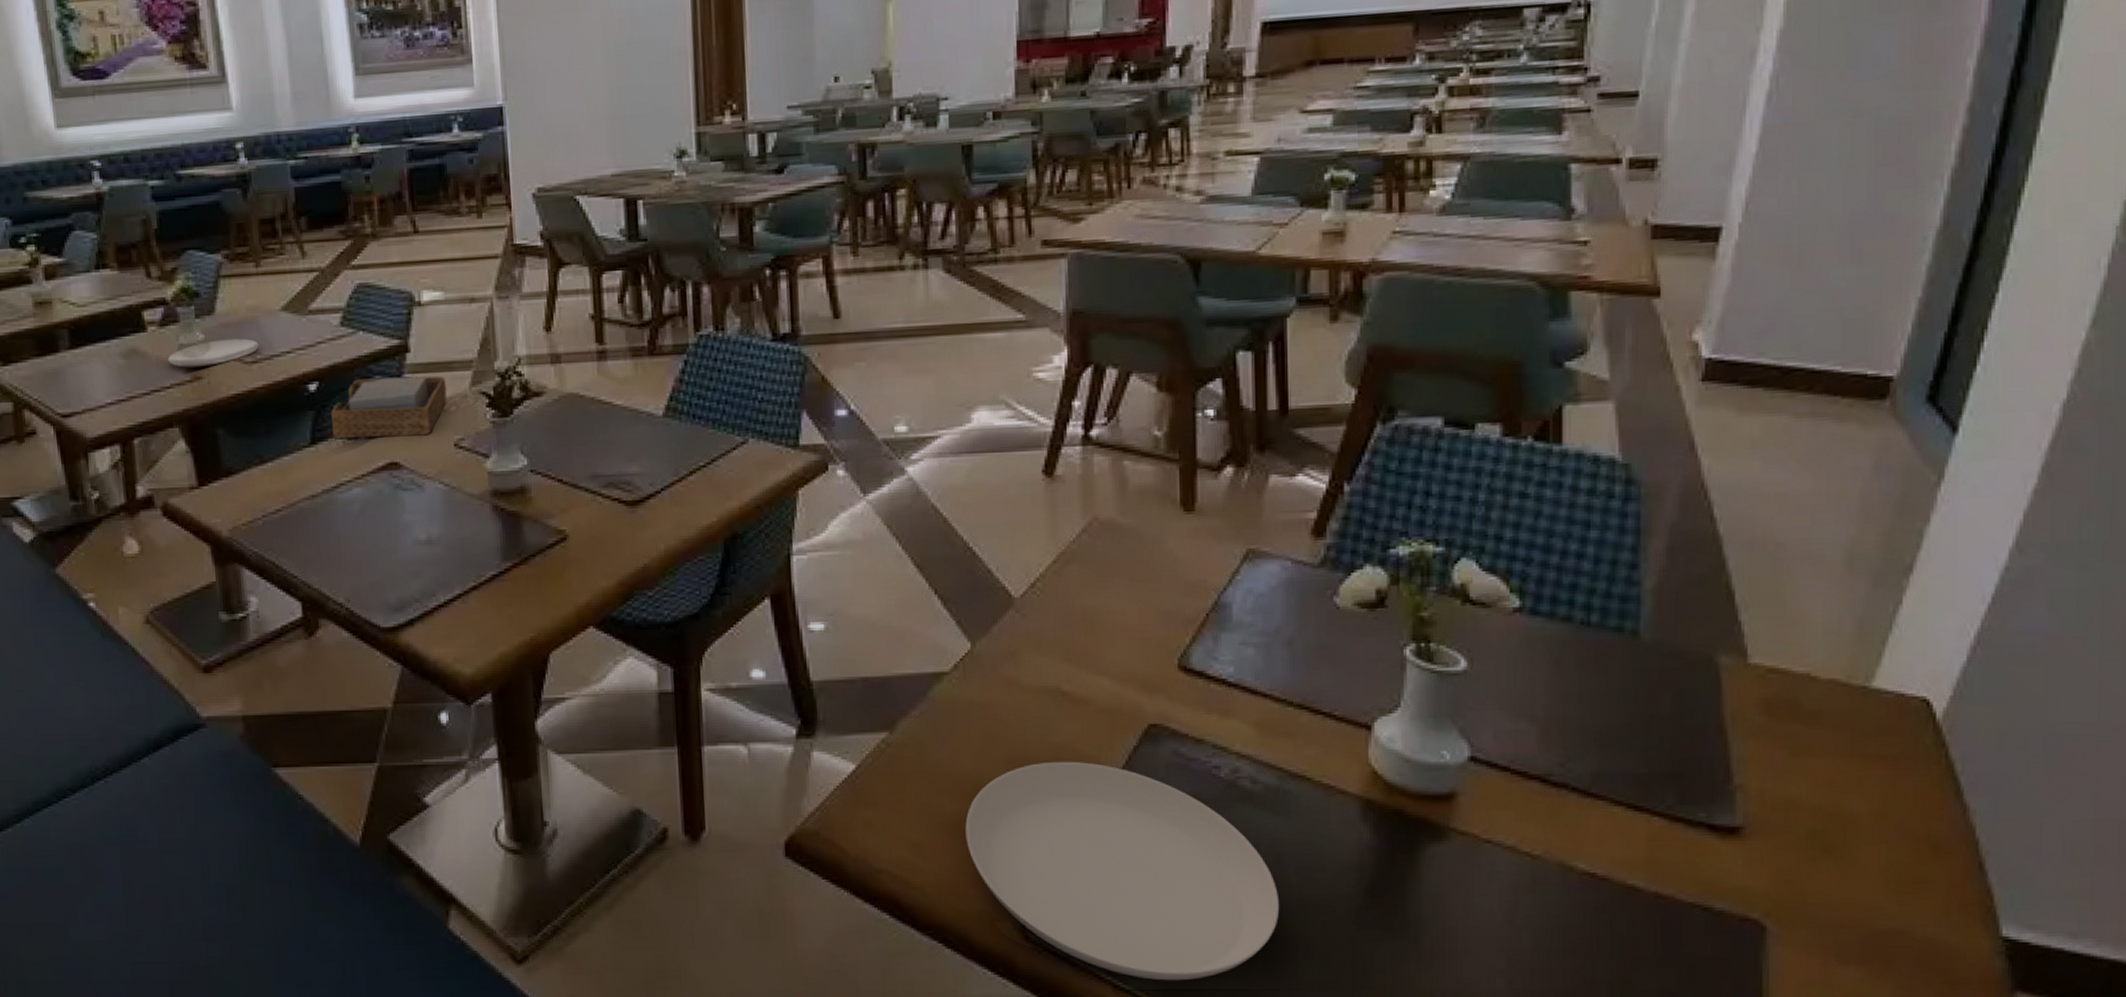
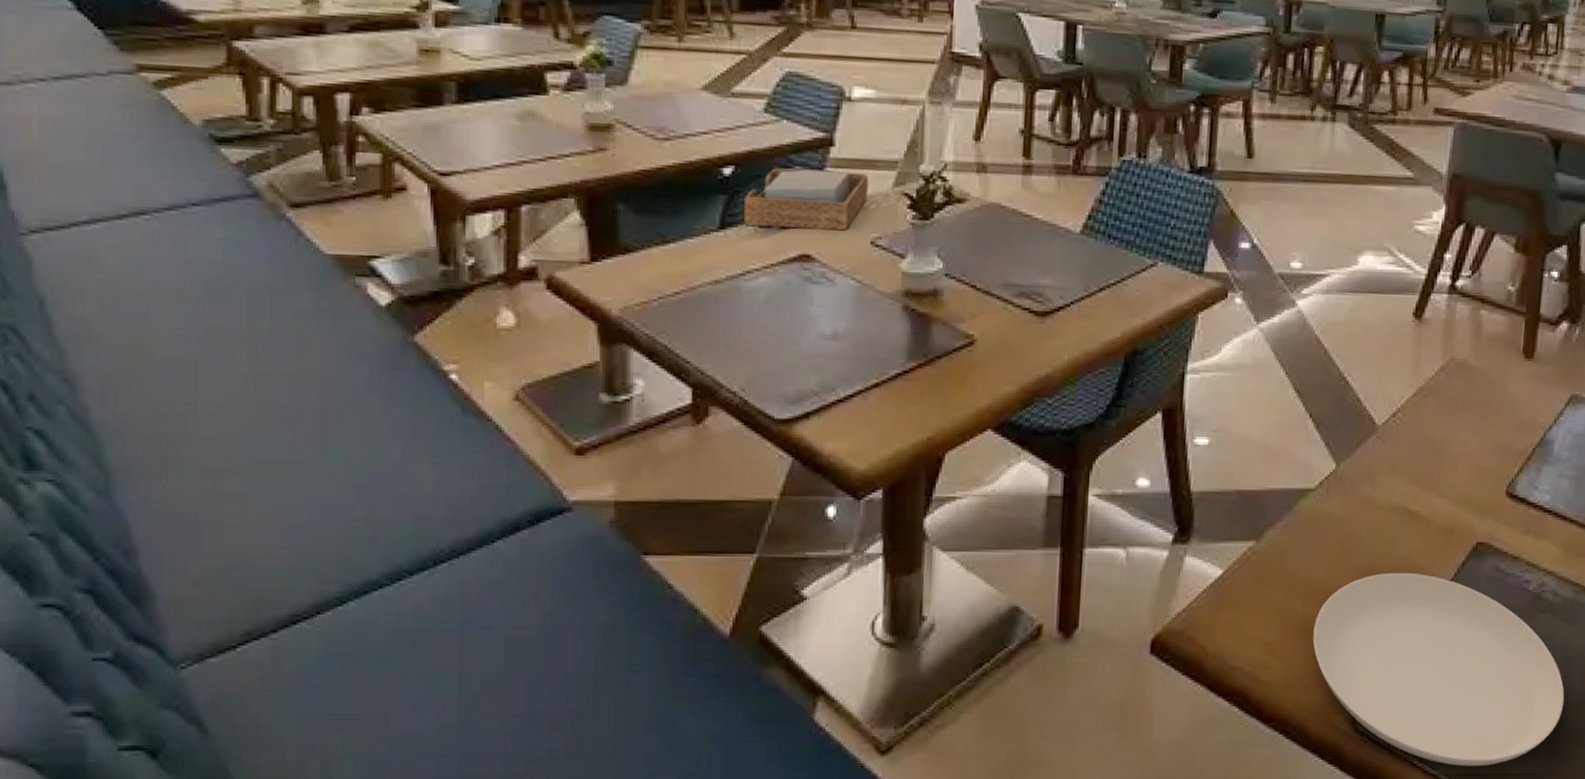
plate: present [168,338,259,368] -> none [569,112,673,138]

